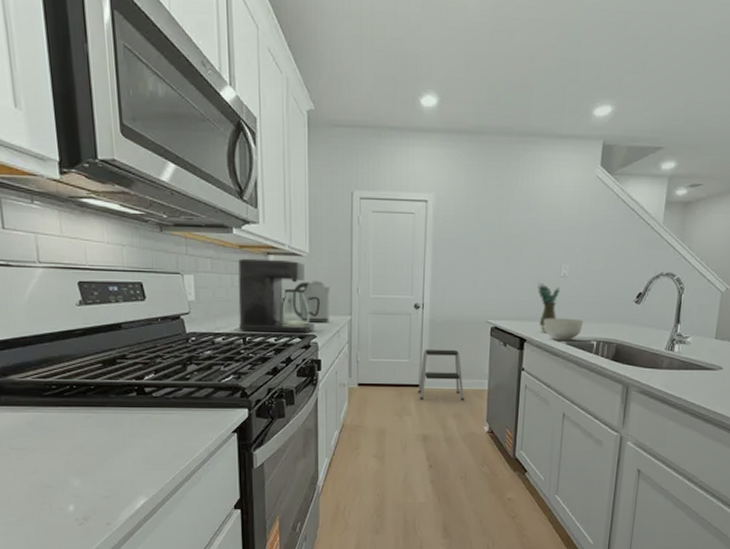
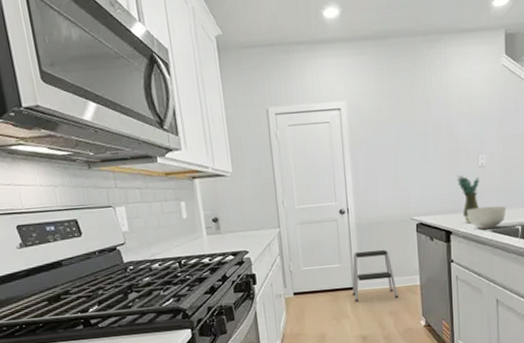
coffee maker: present [238,258,321,333] -> none [166,182,250,255]
kettle: present [294,281,330,323] -> none [222,198,259,239]

